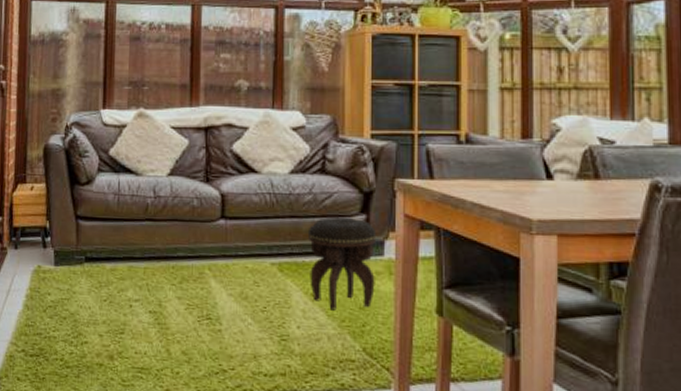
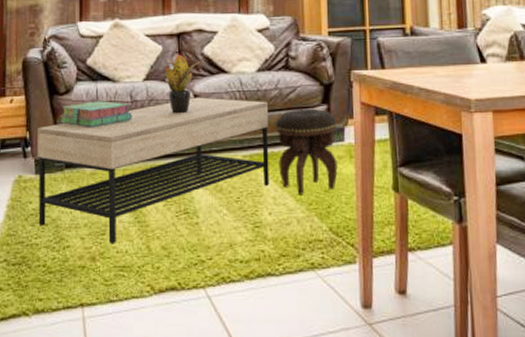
coffee table: none [56,197,300,345] -> present [37,97,270,245]
stack of books: none [80,194,155,221] -> present [59,101,132,127]
potted plant: none [190,149,229,214] -> present [164,54,201,114]

